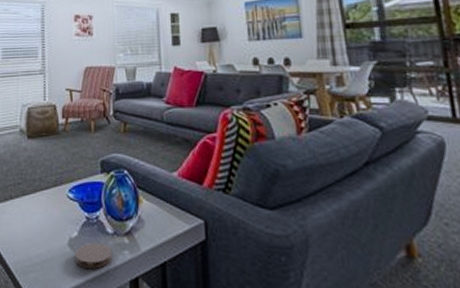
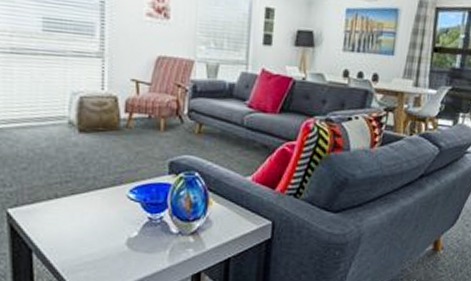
coaster: present [75,242,113,269] -> none [133,241,176,265]

